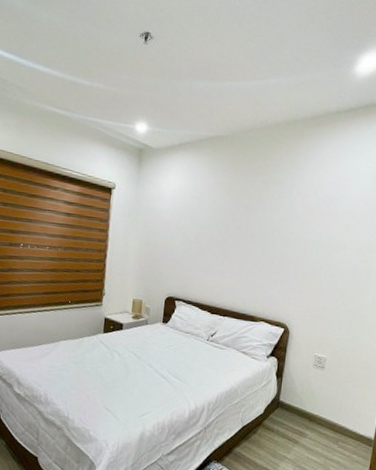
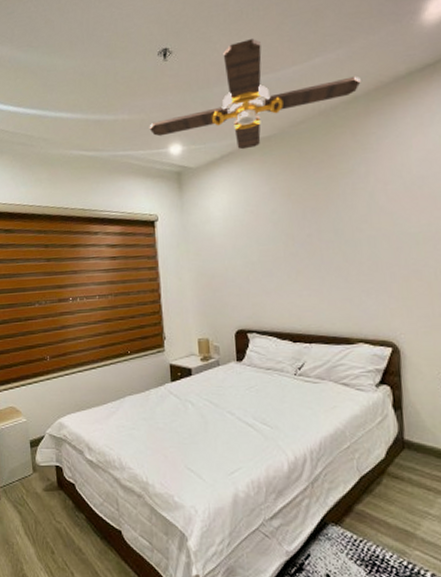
ceiling fan: none [121,45,302,143] -> present [149,39,361,150]

